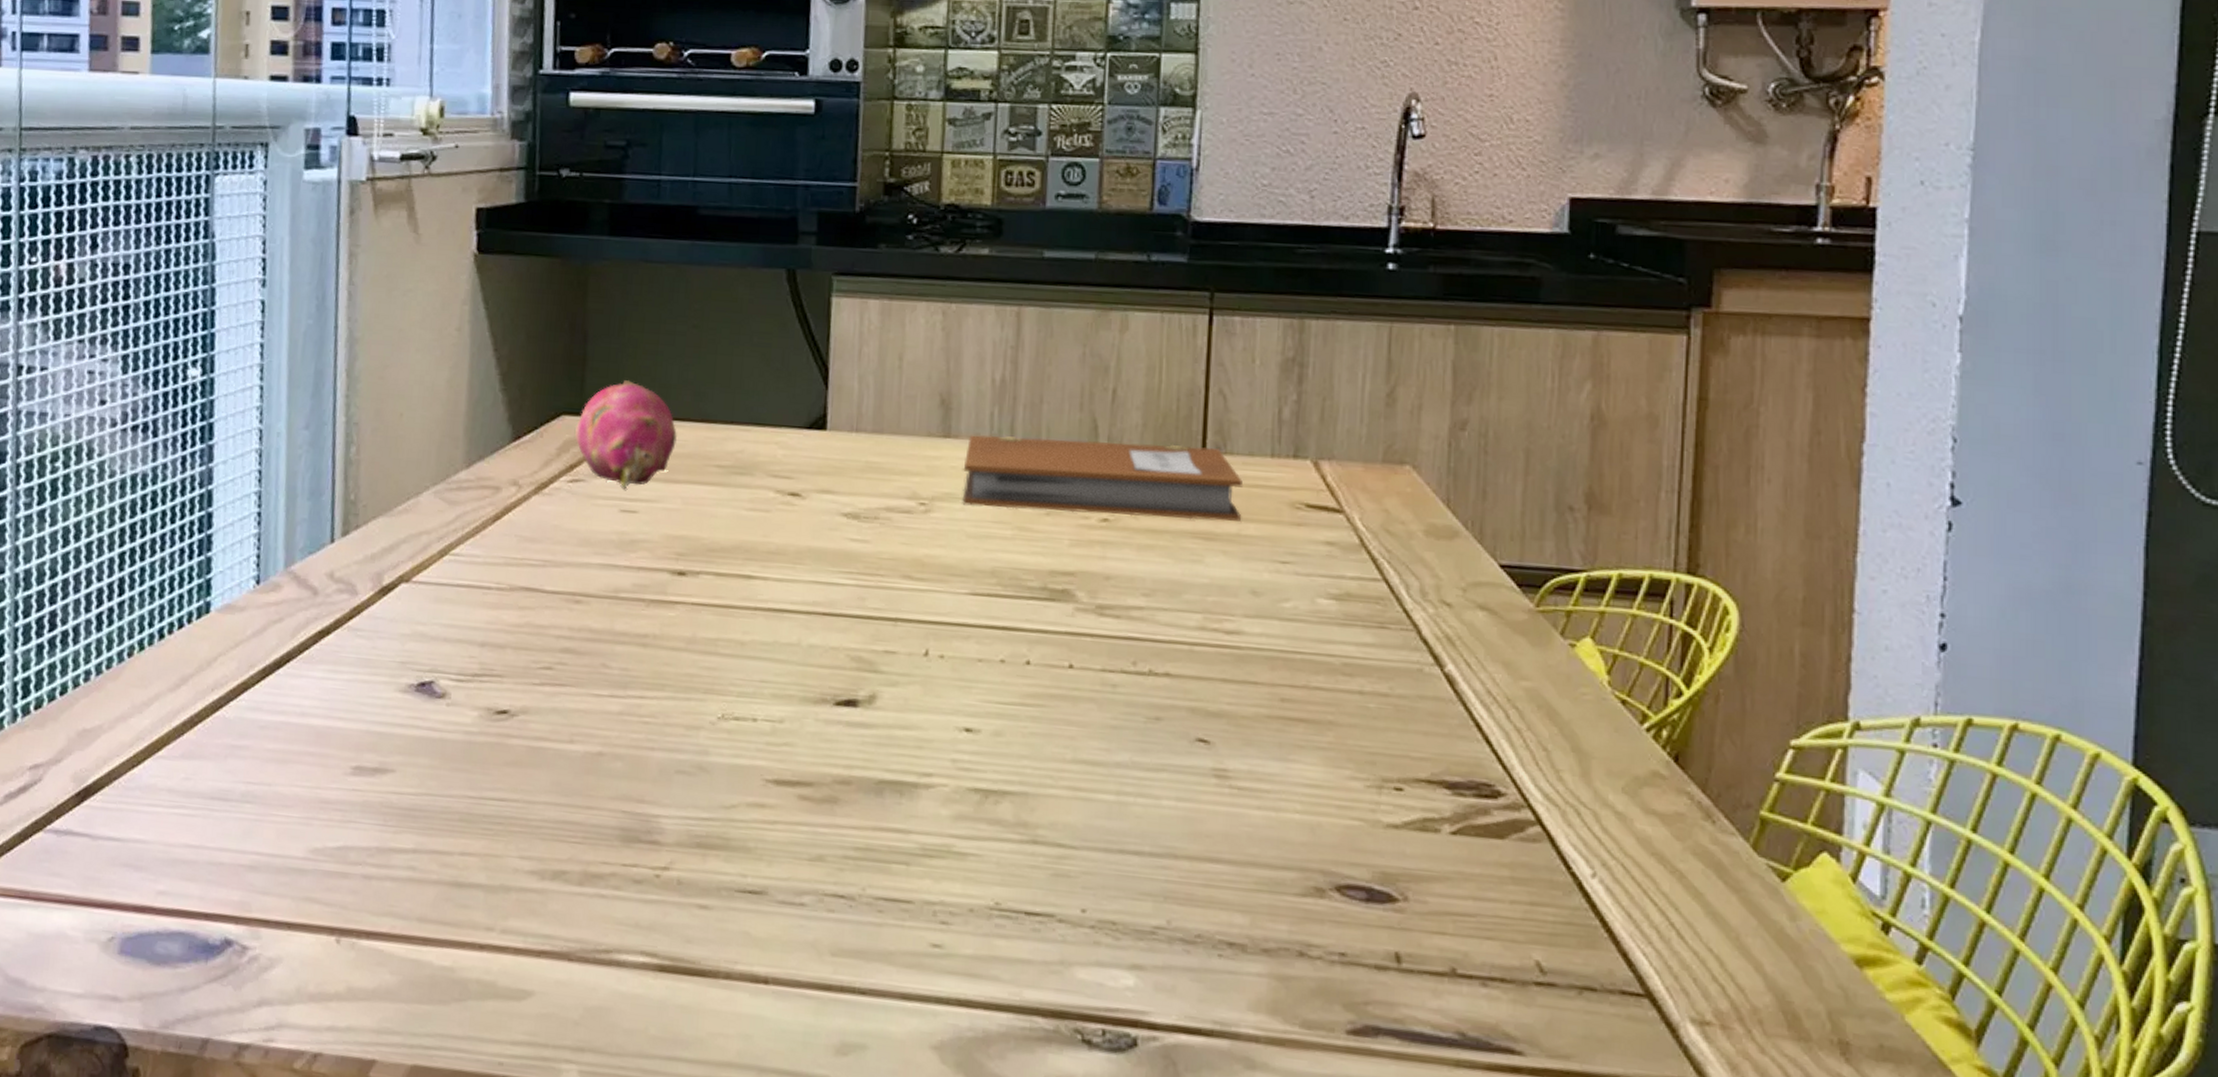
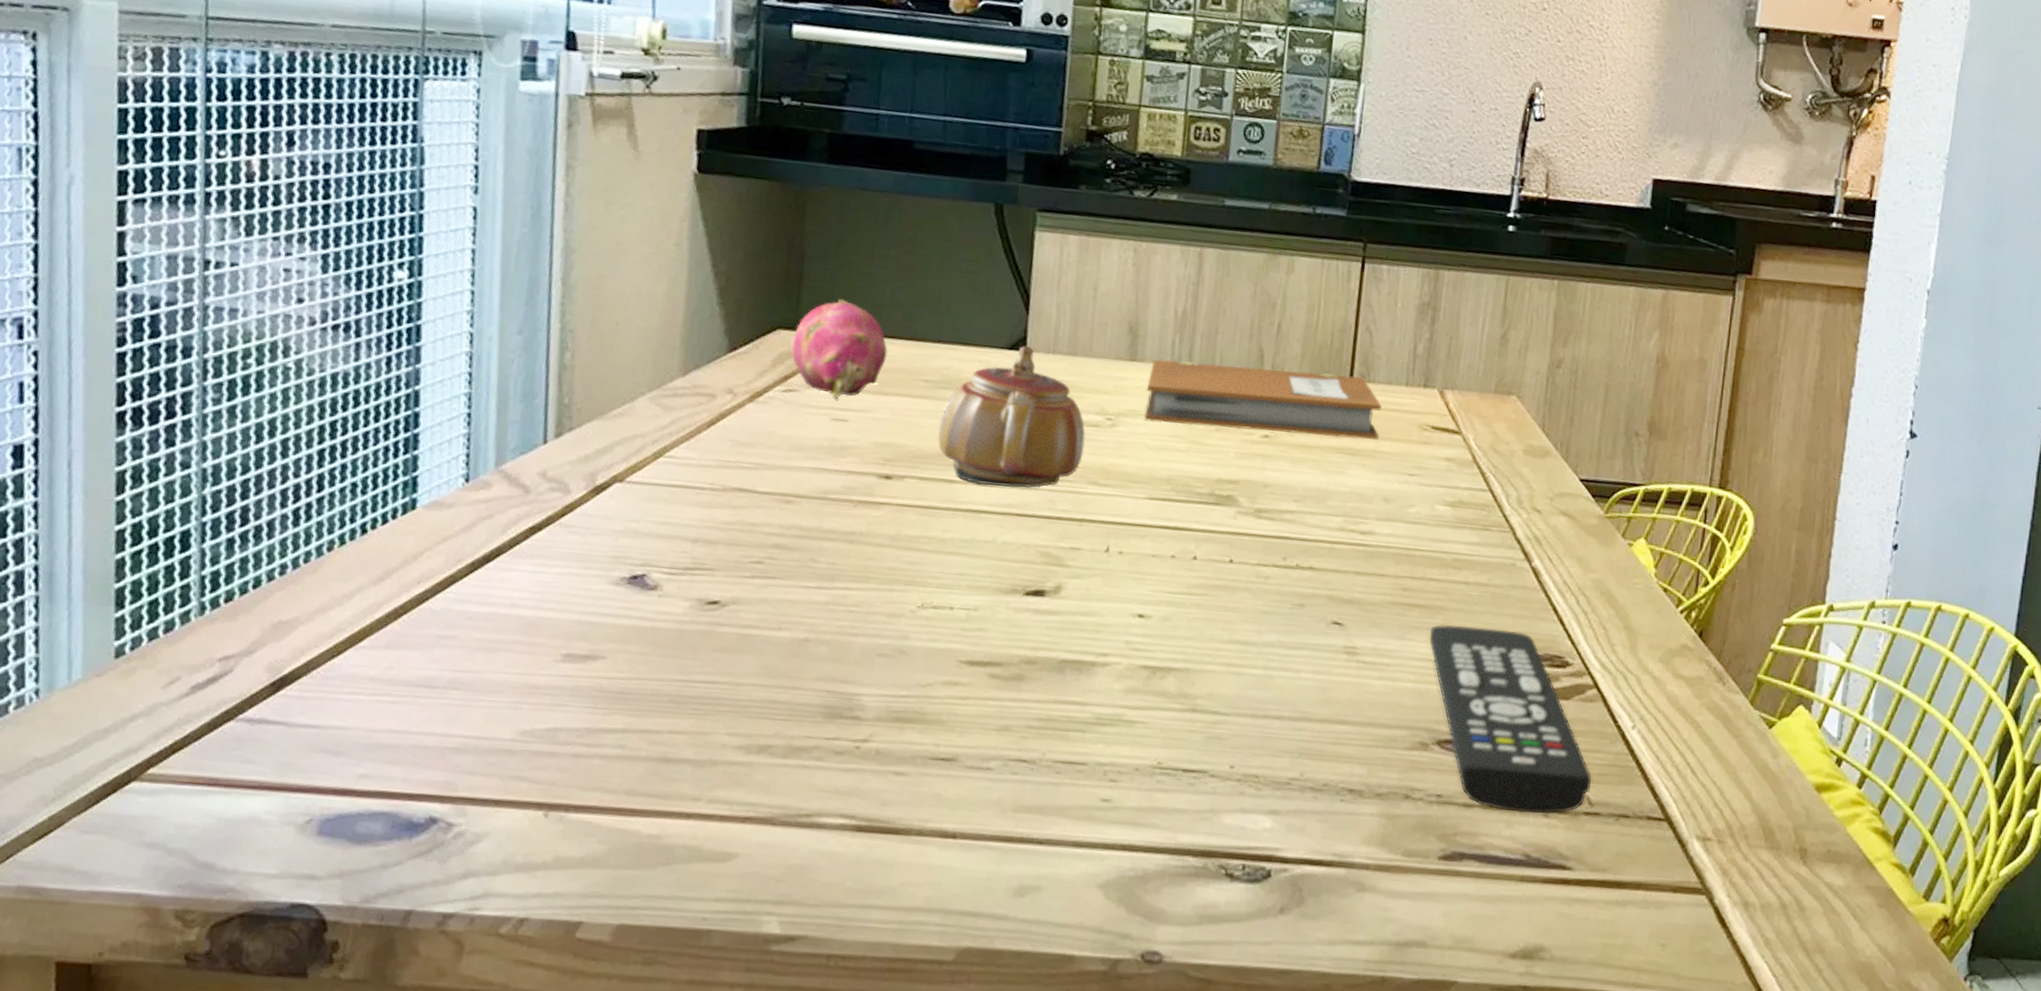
teapot: none [734,424,896,584] -> present [938,346,1086,489]
remote control: none [1318,742,1542,983] -> present [1429,624,1592,815]

